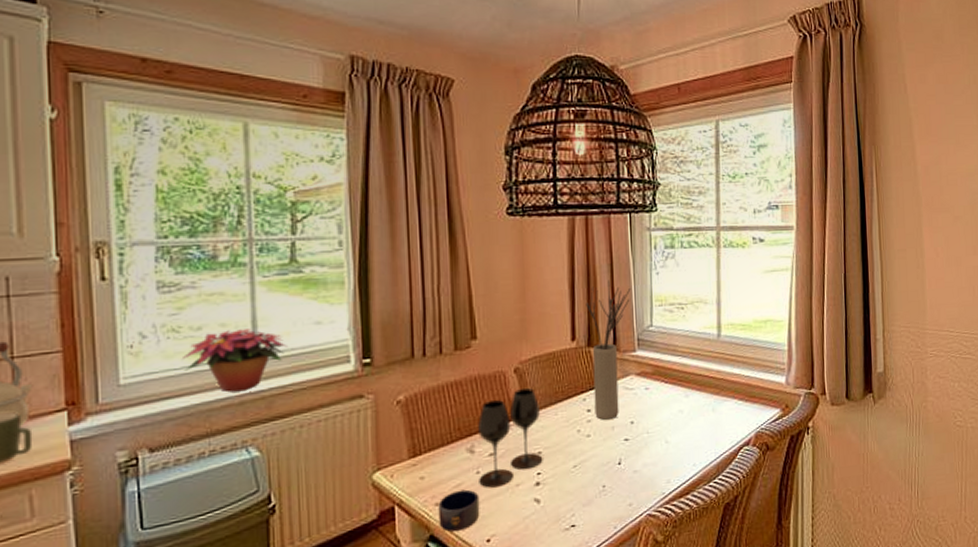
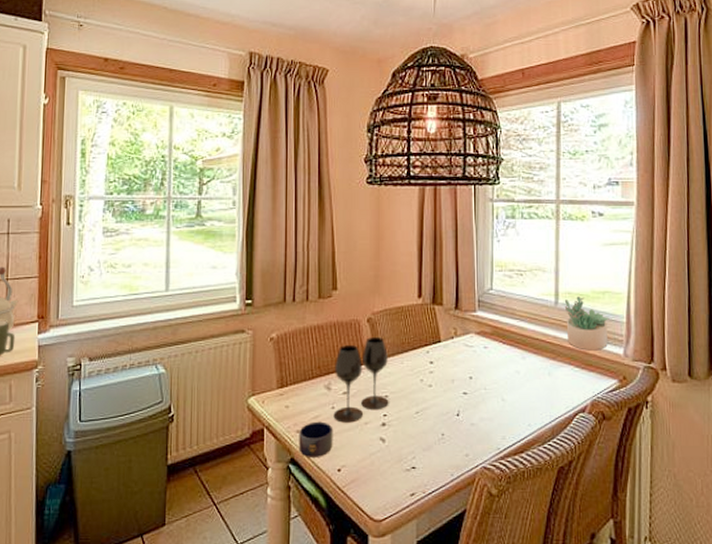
flower arrangement: present [183,329,287,394] -> none [116,269,190,320]
vase: present [586,280,631,420] -> none [432,244,474,372]
succulent plant: none [726,326,772,382] -> present [564,296,610,351]

